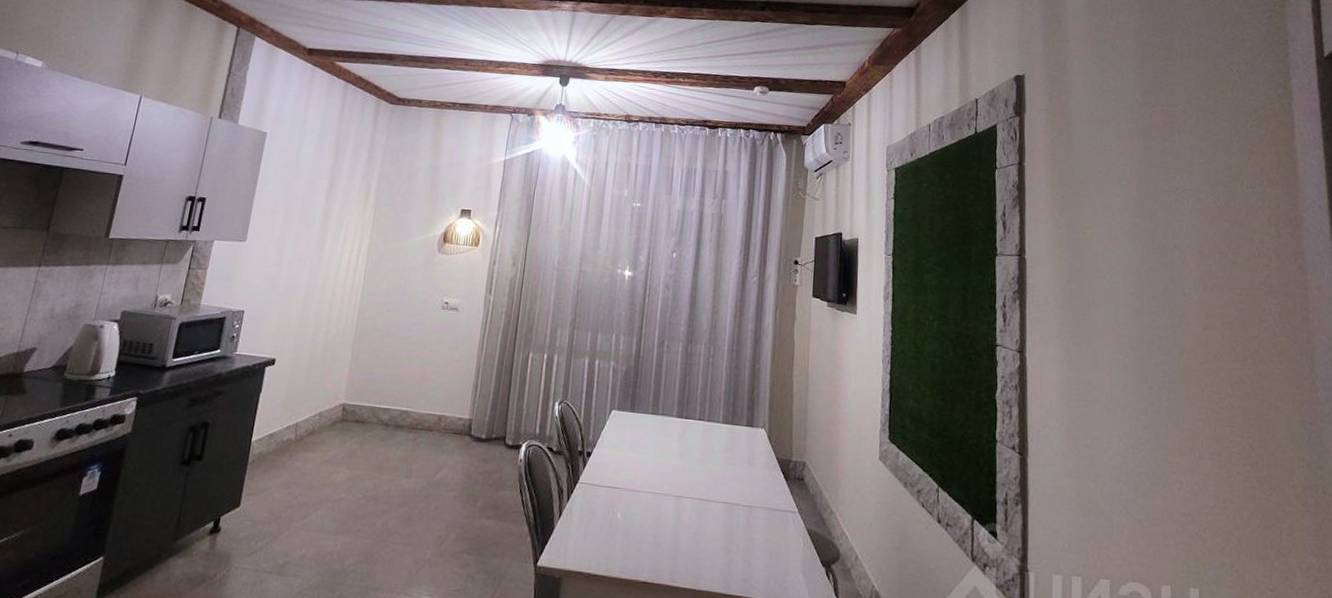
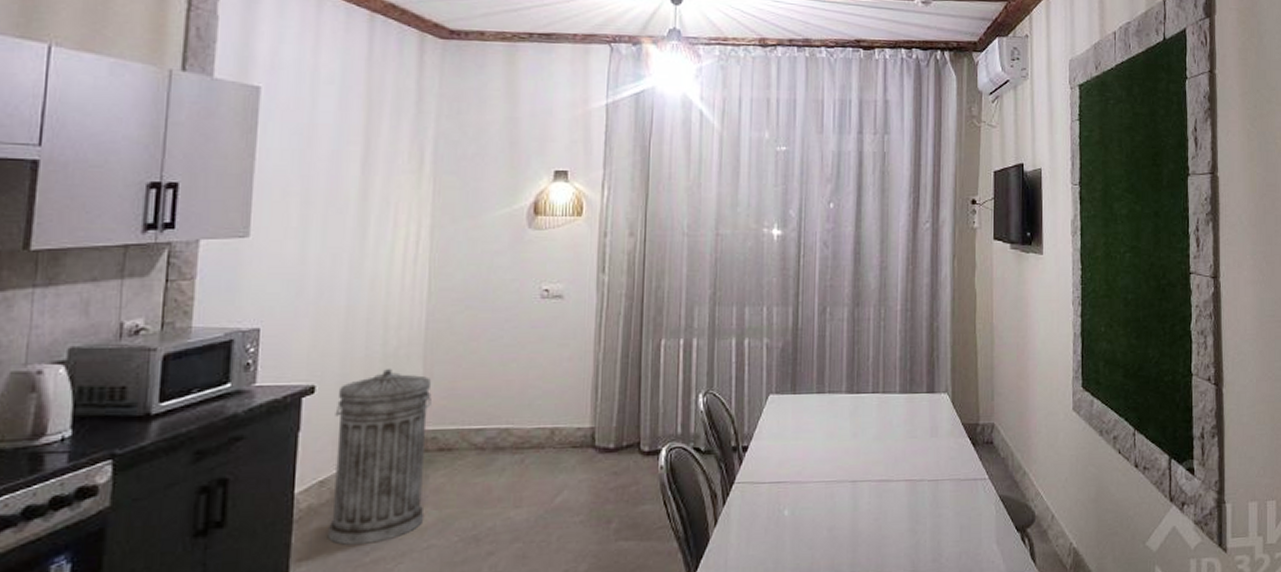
trash can: none [270,351,356,490] -> present [327,368,432,545]

